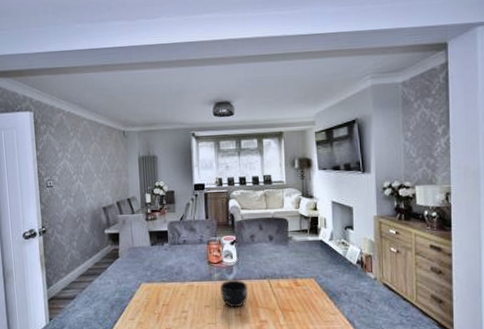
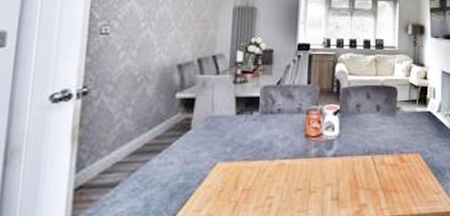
mug: present [219,280,248,308] -> none [315,157,348,190]

